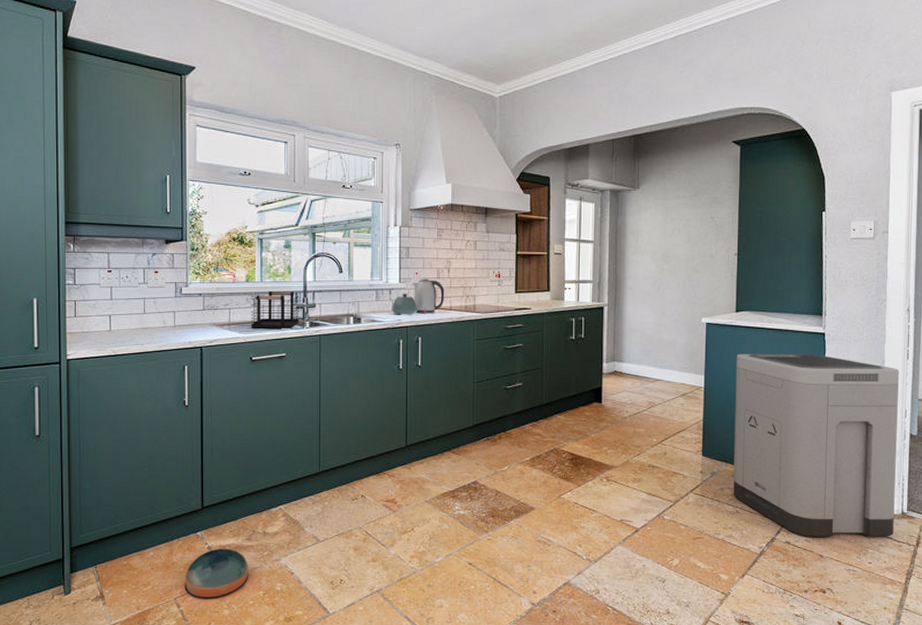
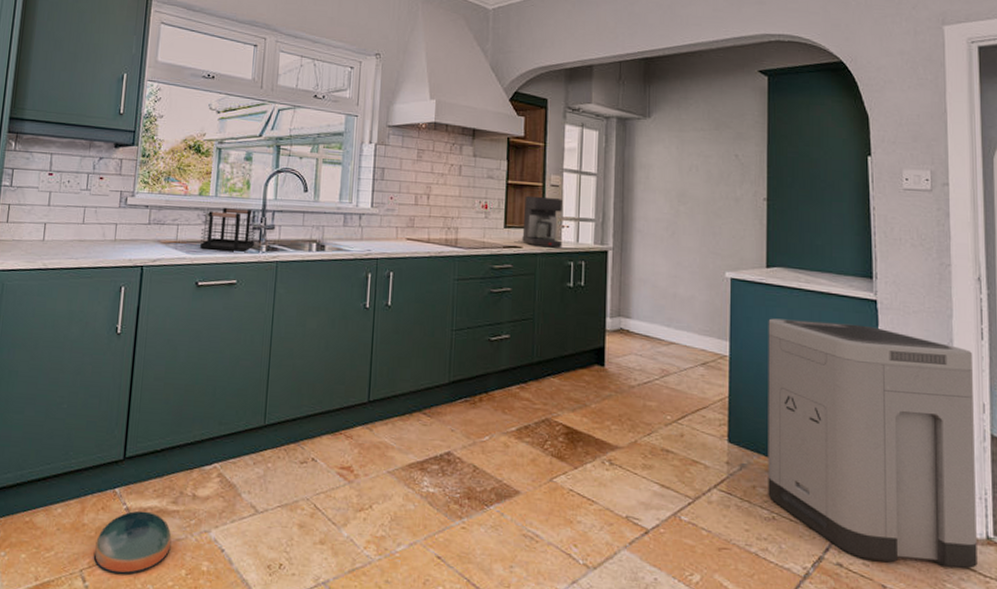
jar: present [392,293,418,315] -> none [361,220,391,246]
kettle: present [414,278,445,314] -> none [386,204,423,246]
coffee maker: none [531,264,565,307] -> present [522,195,563,248]

